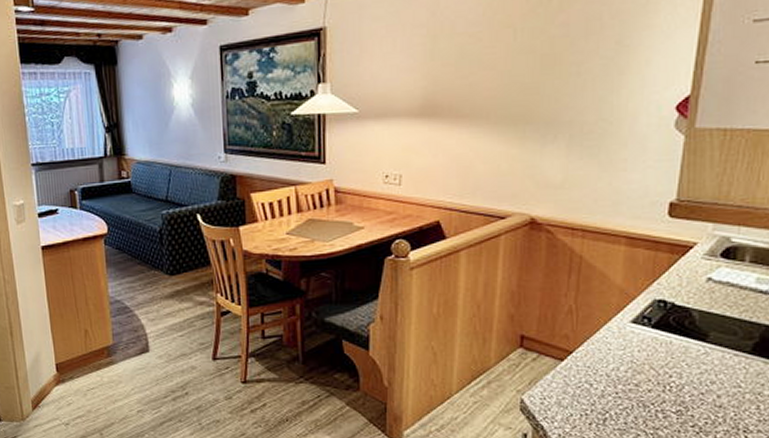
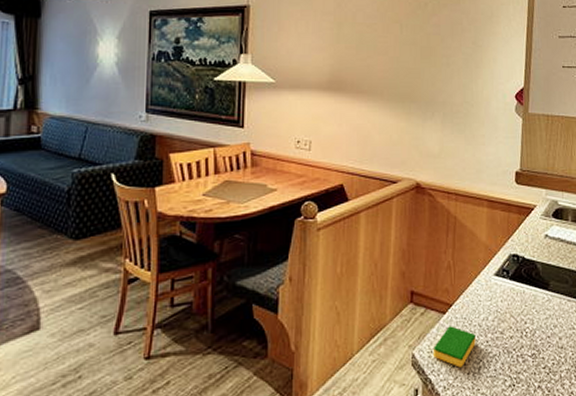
dish sponge: none [547,374,602,417] -> present [434,326,476,368]

